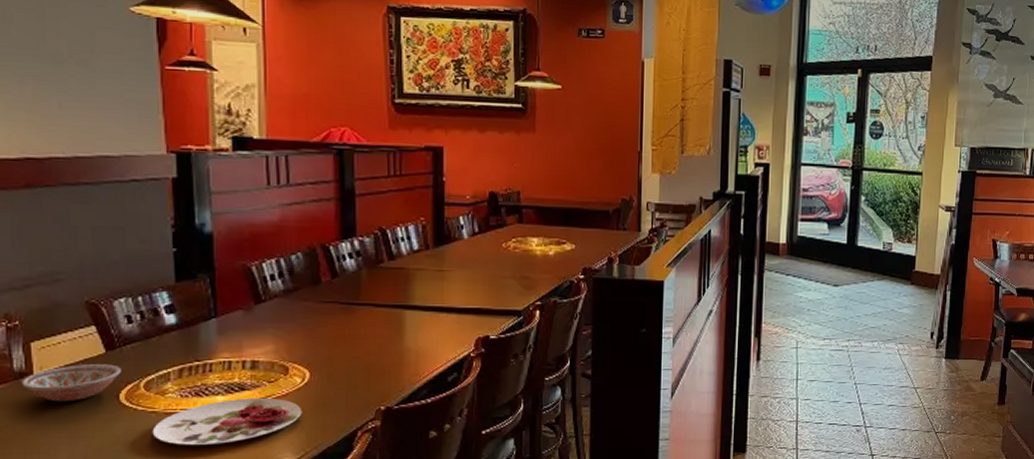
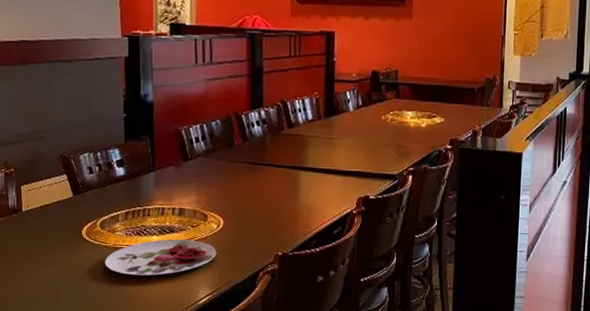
bowl: present [21,364,121,402] -> none [14,205,84,234]

